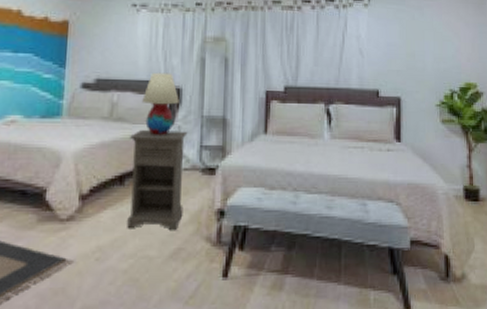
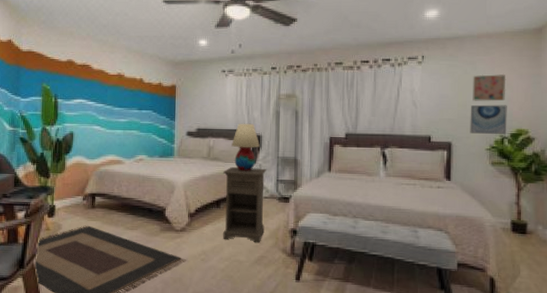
wall art: none [419,55,456,88] -> present [470,105,507,134]
wall art: none [421,21,454,52] -> present [472,74,506,101]

